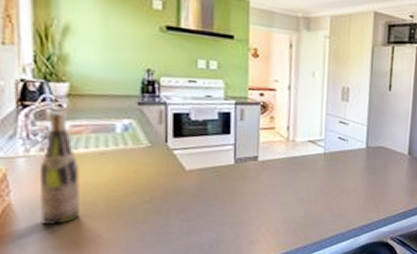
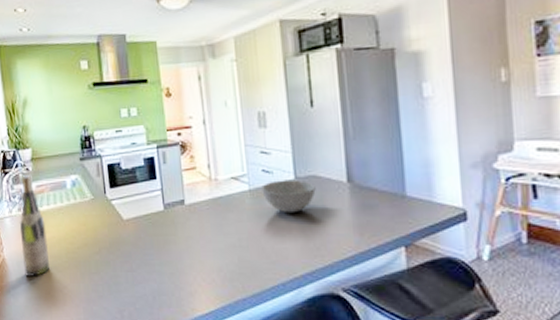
bowl: none [335,147,382,176] -> present [261,179,316,214]

